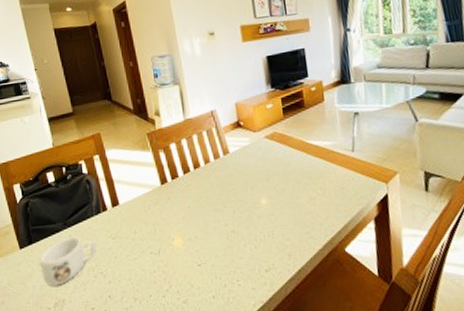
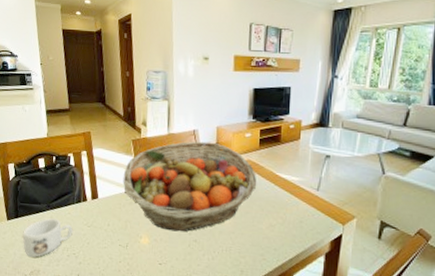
fruit basket: none [143,120,289,226] -> present [123,141,257,232]

